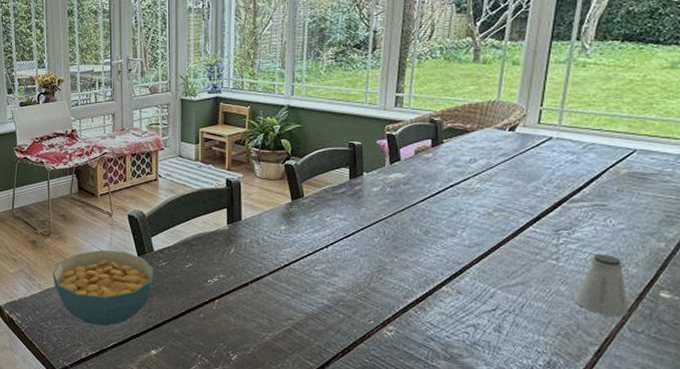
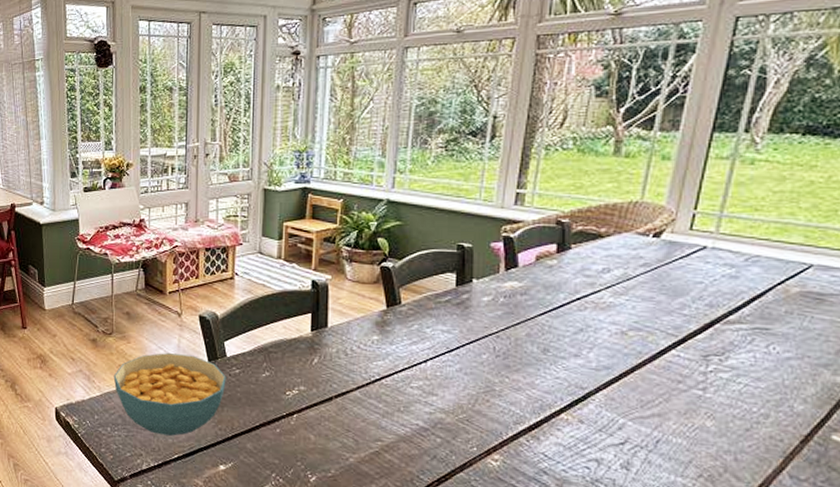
saltshaker: present [574,253,629,317] -> none [722,385,791,461]

